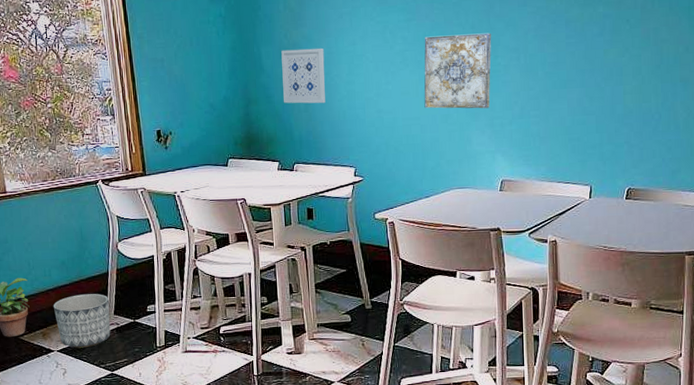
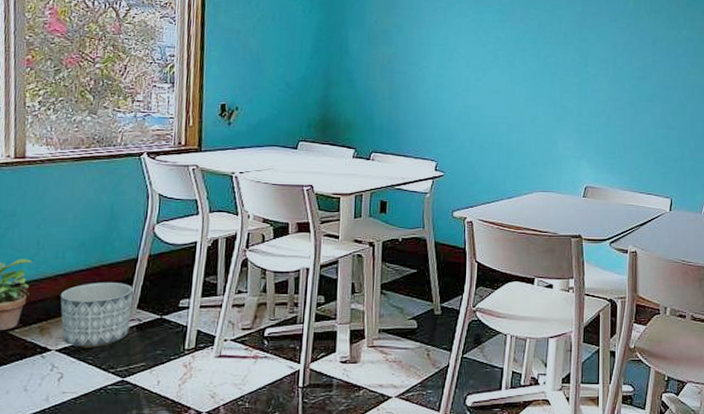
wall art: present [281,47,325,104] -> none [367,35,415,94]
wall art: present [424,33,492,109] -> none [513,39,583,114]

